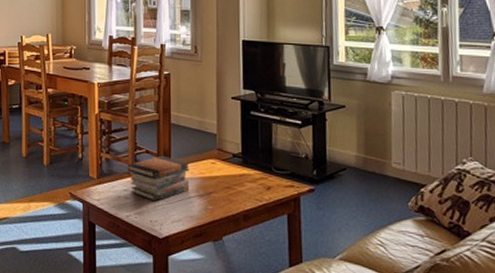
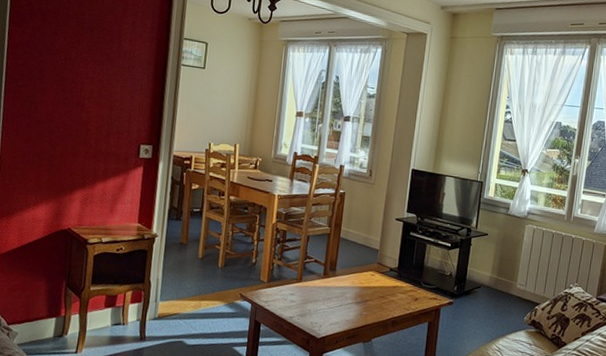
book stack: present [128,155,190,202] -> none [296,265,351,306]

